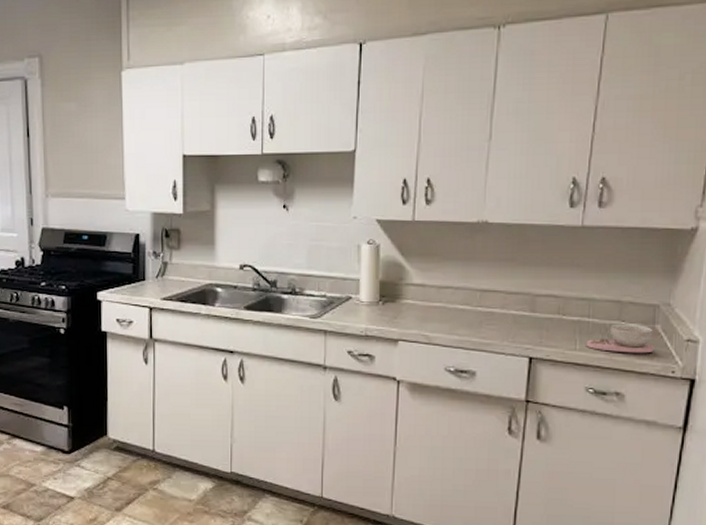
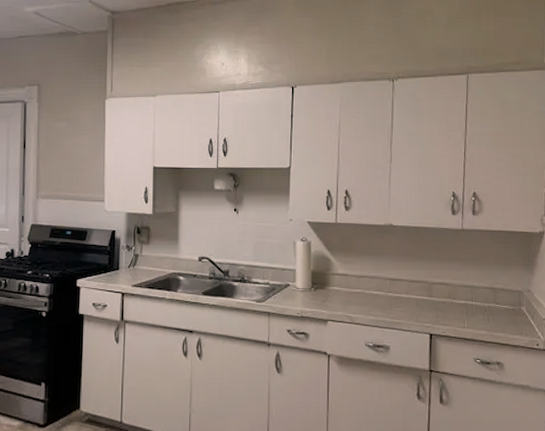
bowl: present [586,324,654,354] -> none [472,306,522,330]

